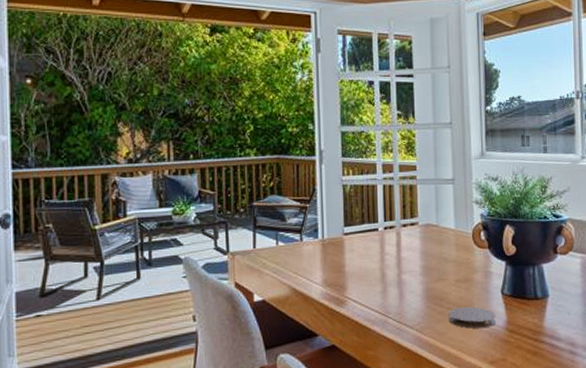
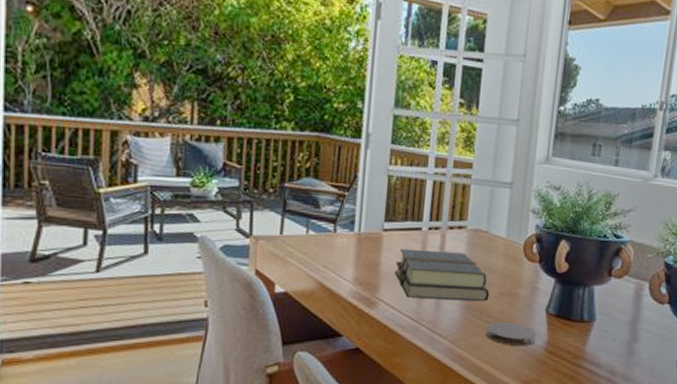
book: none [358,247,447,294] -> present [394,248,490,302]

